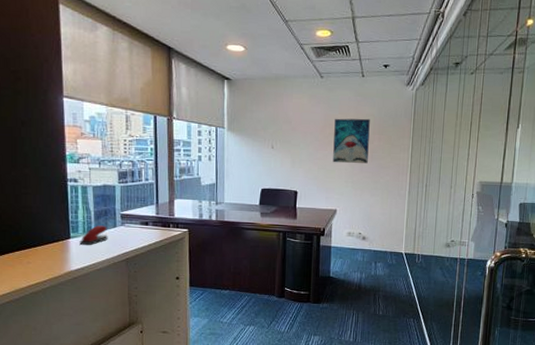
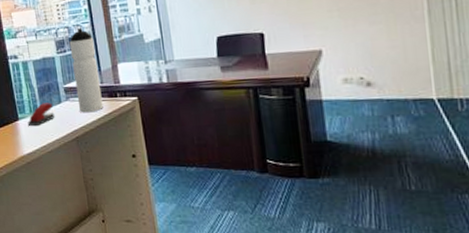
water bottle: none [132,164,156,238] -> present [69,28,103,113]

